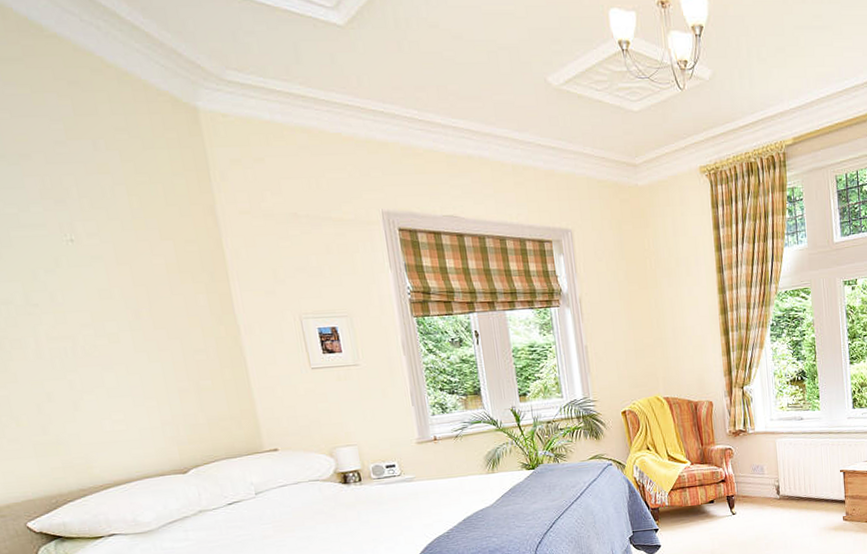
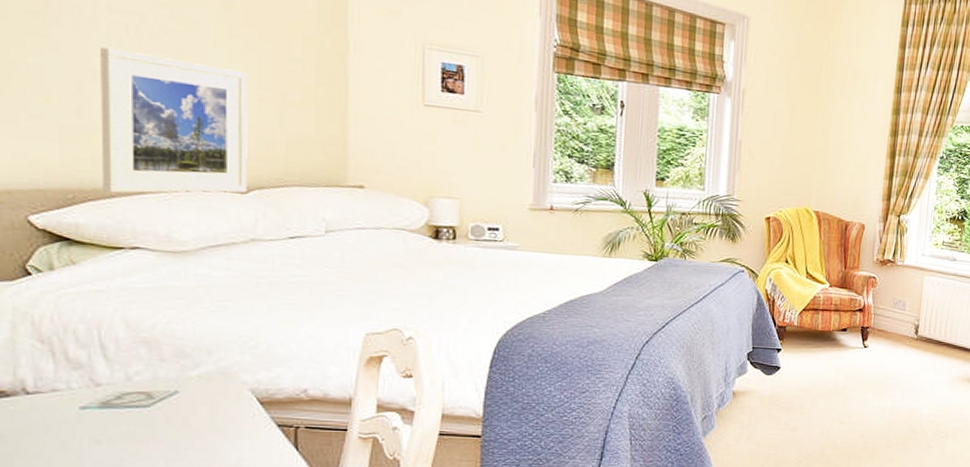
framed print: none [49,369,187,493] -> present [101,47,248,194]

